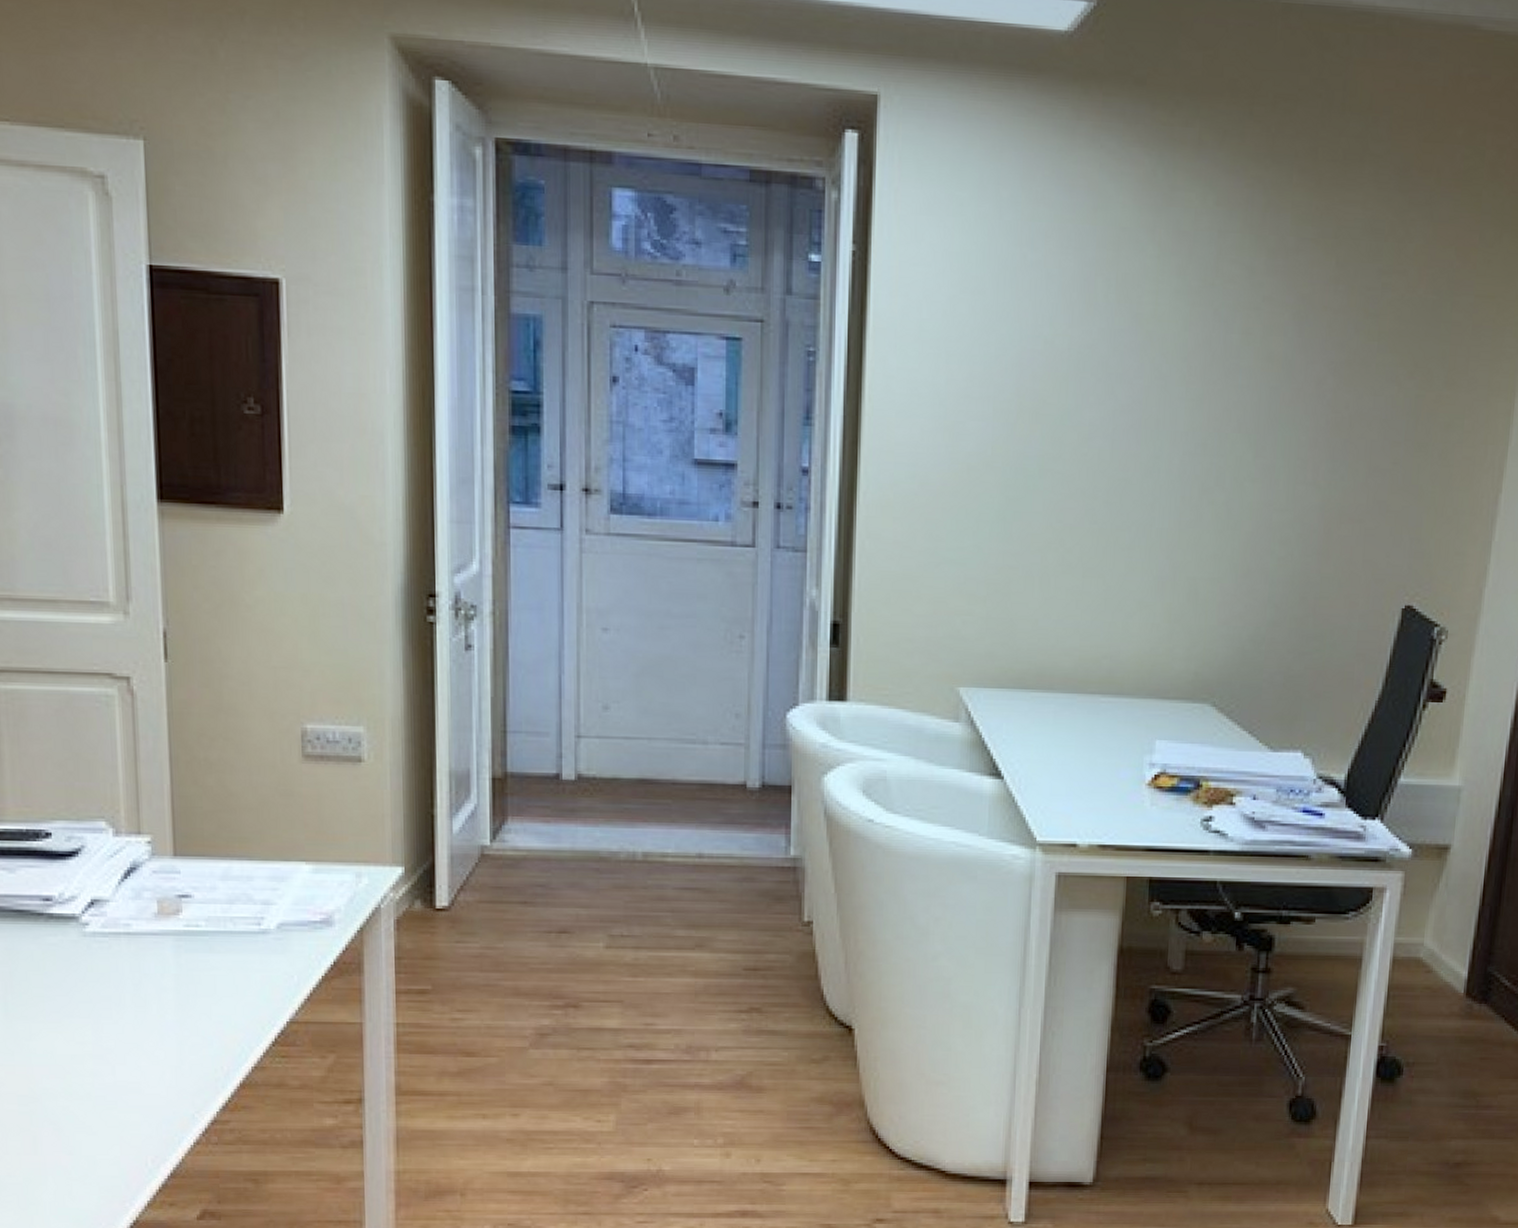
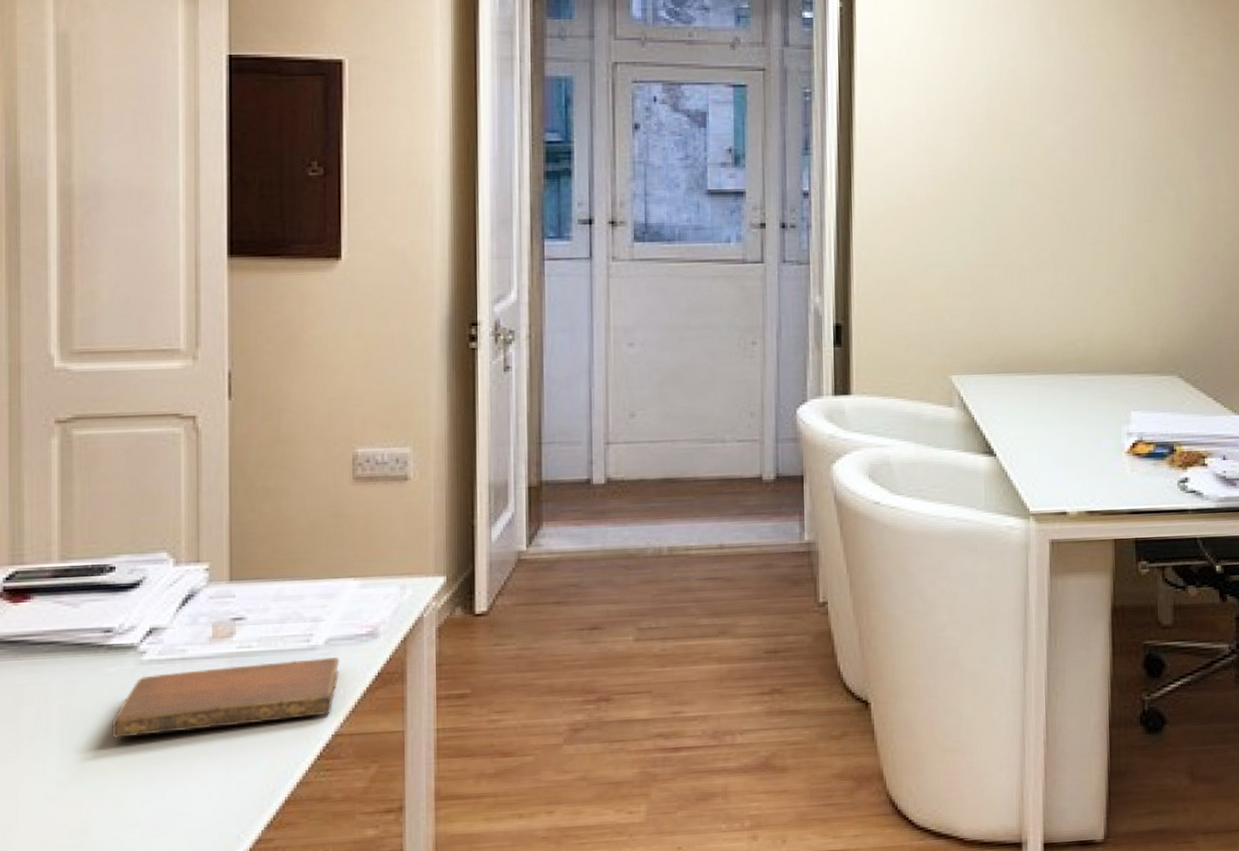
notebook: none [57,942,293,1010] -> present [112,657,340,738]

